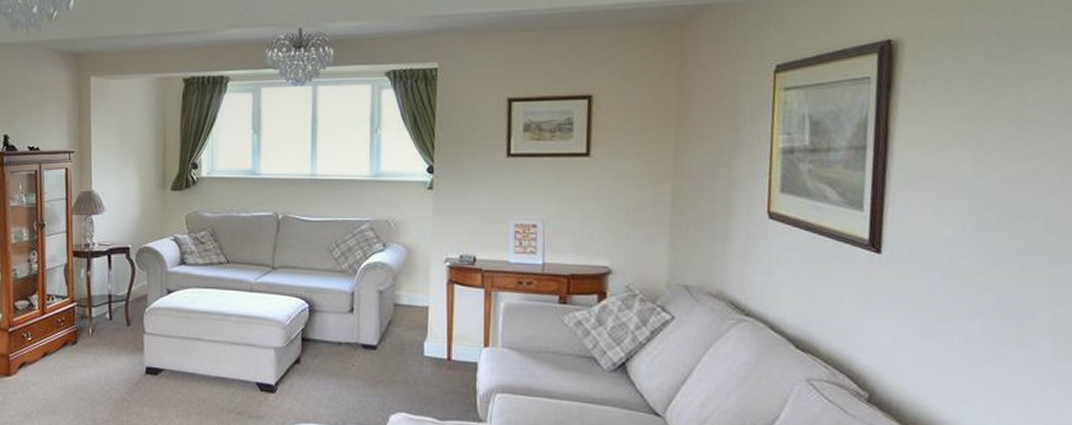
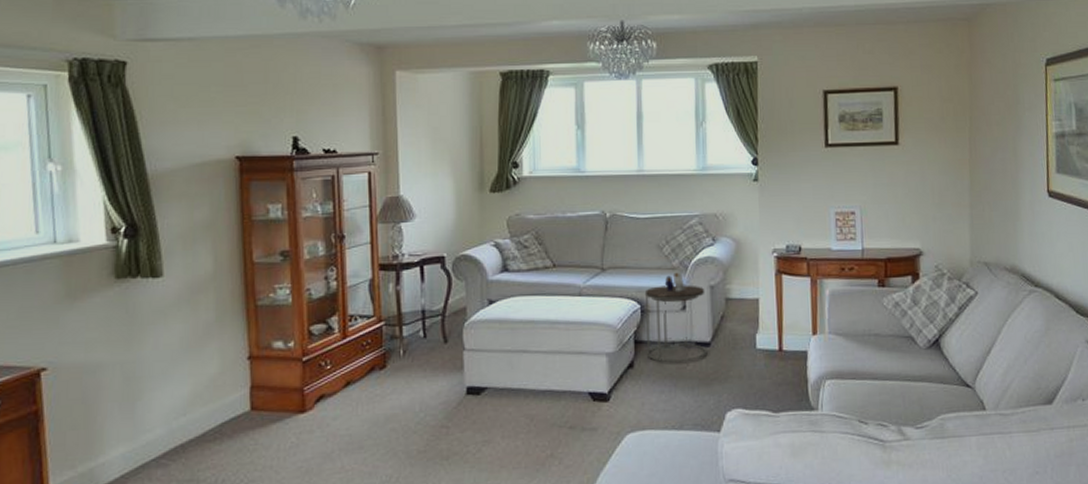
side table: none [313,274,374,362] -> present [644,271,708,363]

